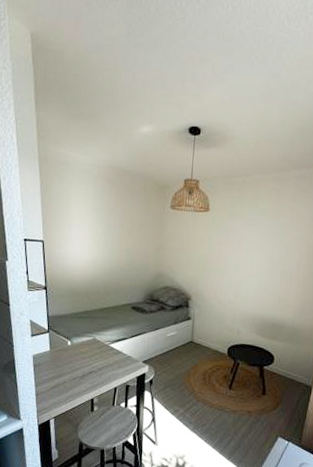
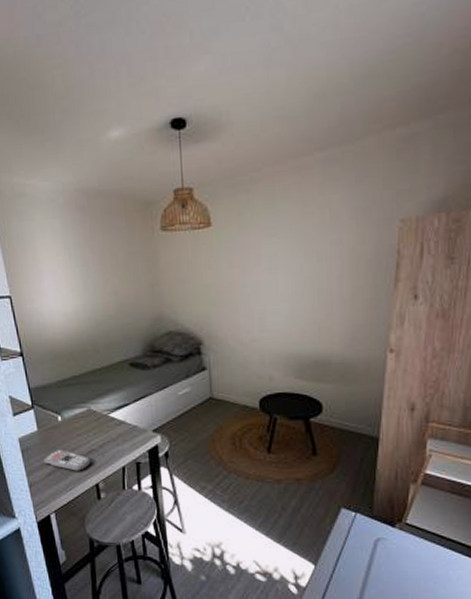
remote control: none [50,368,90,387] -> present [43,449,91,471]

